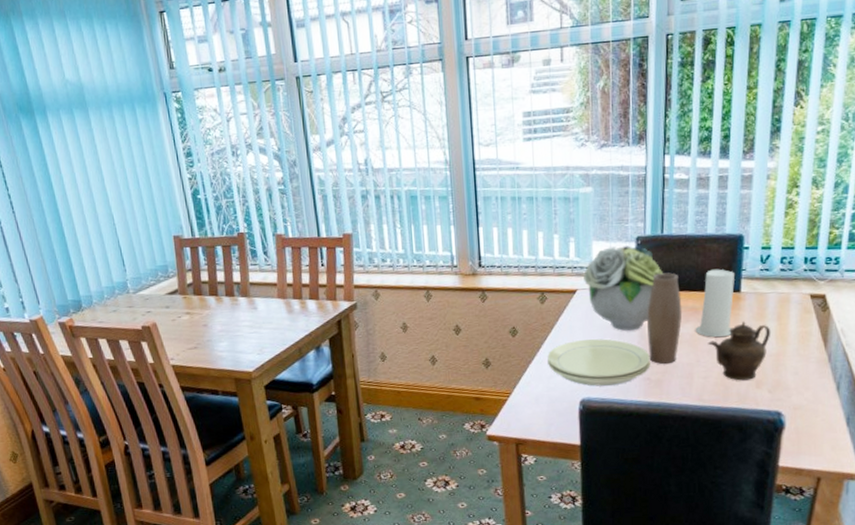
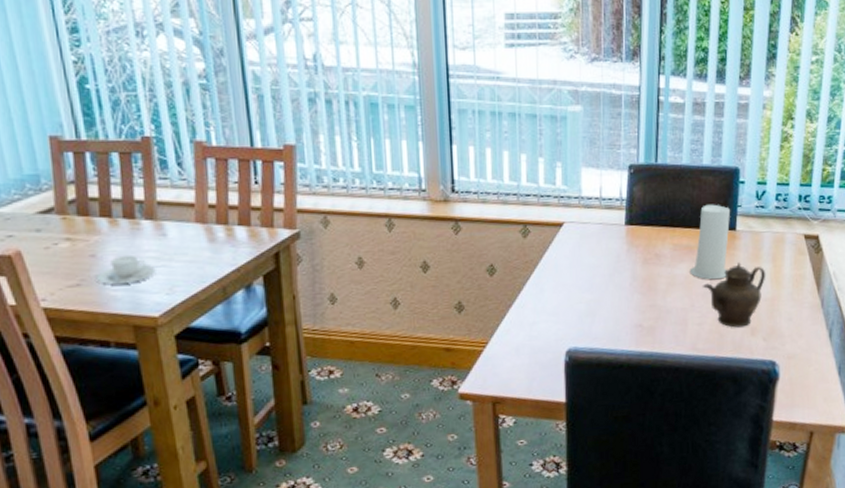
teacup: none [207,324,250,347] -> present [96,254,156,284]
plate: present [547,339,651,387] -> none [530,279,643,335]
flower arrangement: present [583,246,663,331] -> none [571,174,656,271]
vase: present [647,272,683,364] -> none [639,206,677,309]

